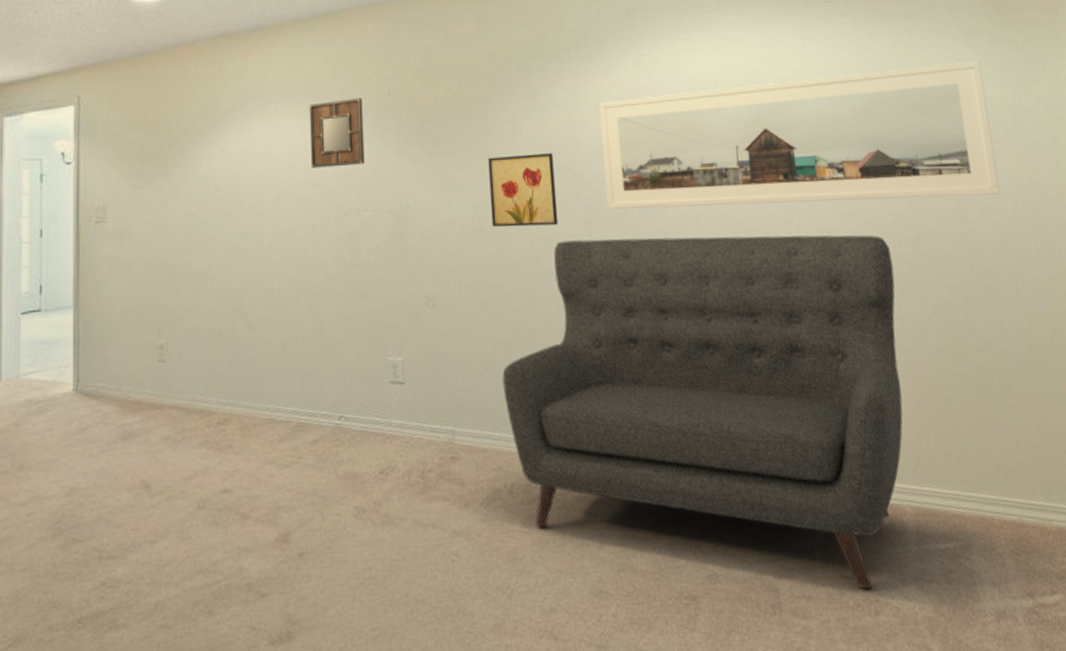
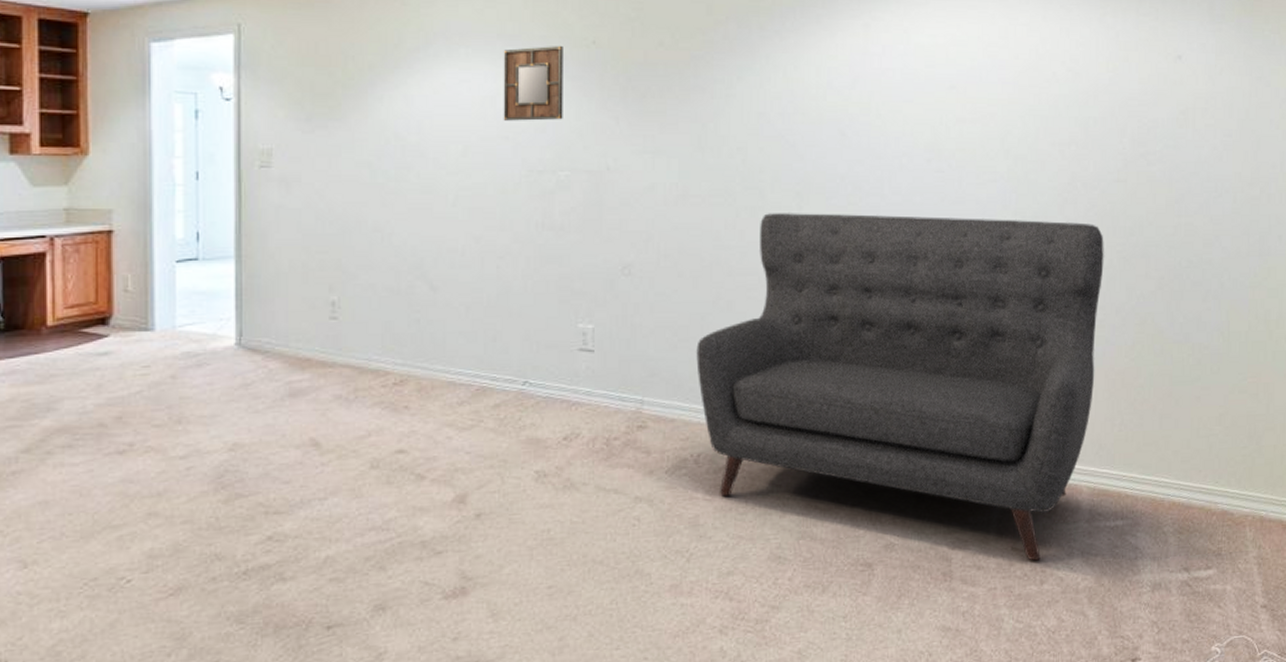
wall art: present [488,153,558,227] -> none [697,119,768,196]
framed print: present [599,60,1001,209] -> none [820,47,1223,188]

